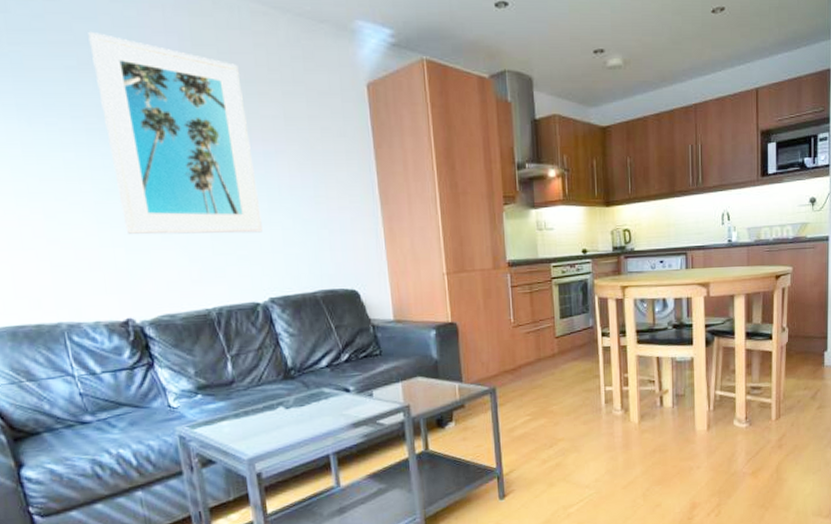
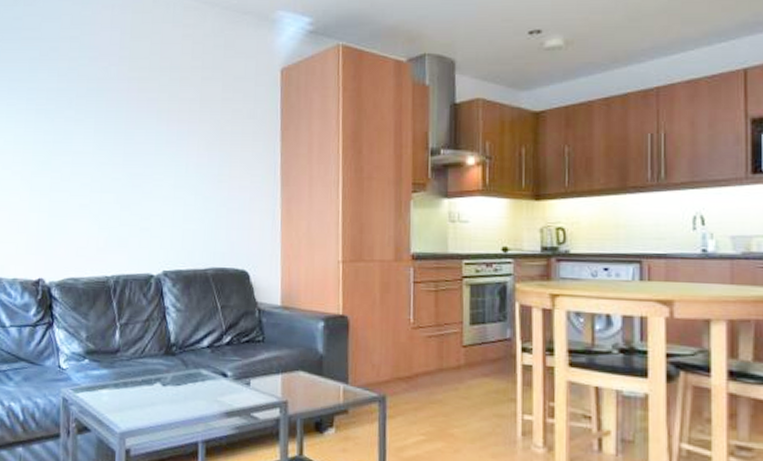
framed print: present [88,31,263,235] -> none [51,29,167,207]

